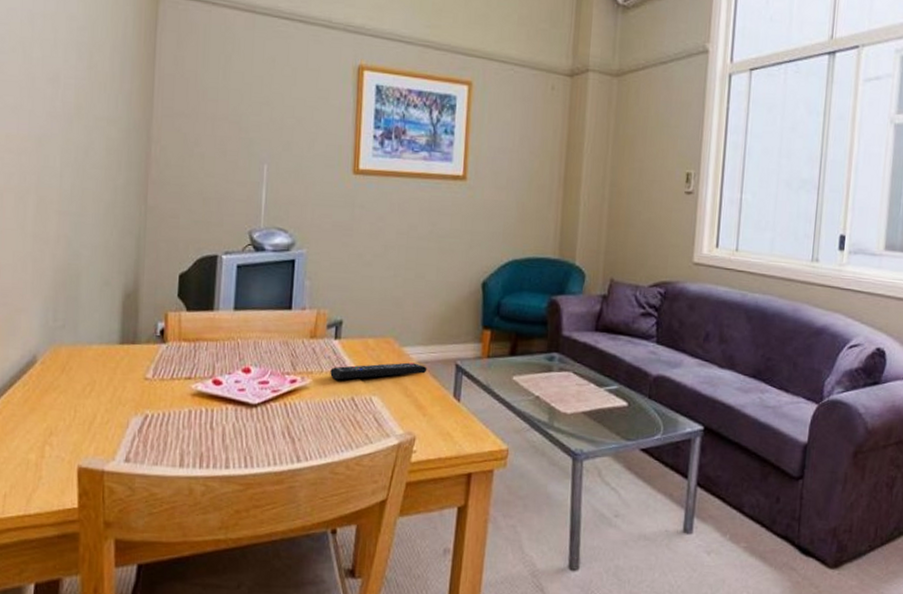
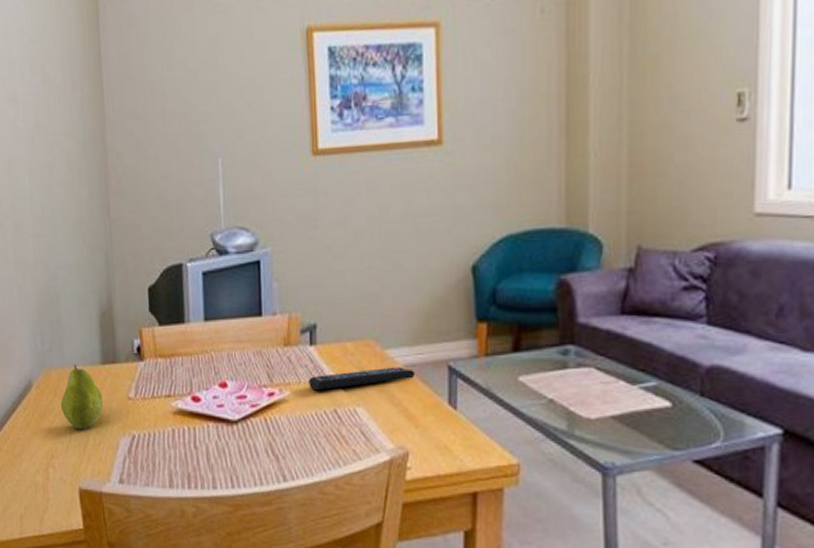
fruit: none [67,343,117,408] -> present [60,365,103,430]

